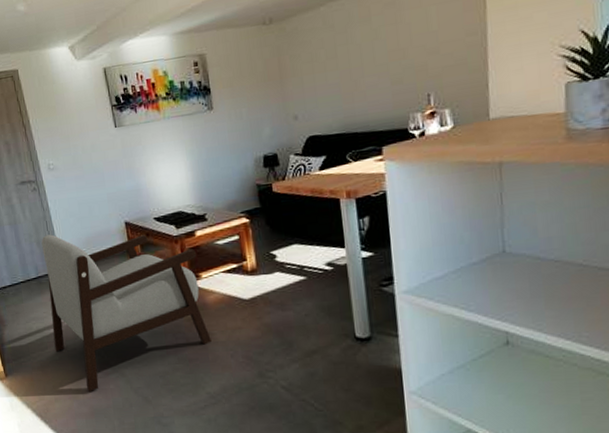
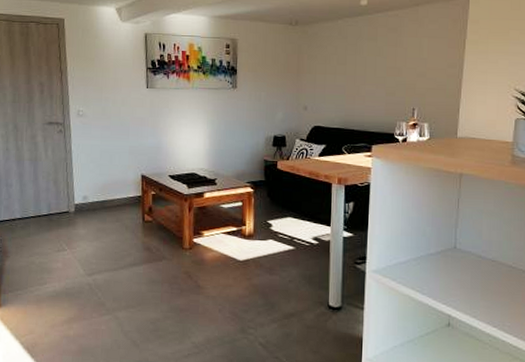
armchair: present [41,234,212,391] -> none [54,175,204,330]

